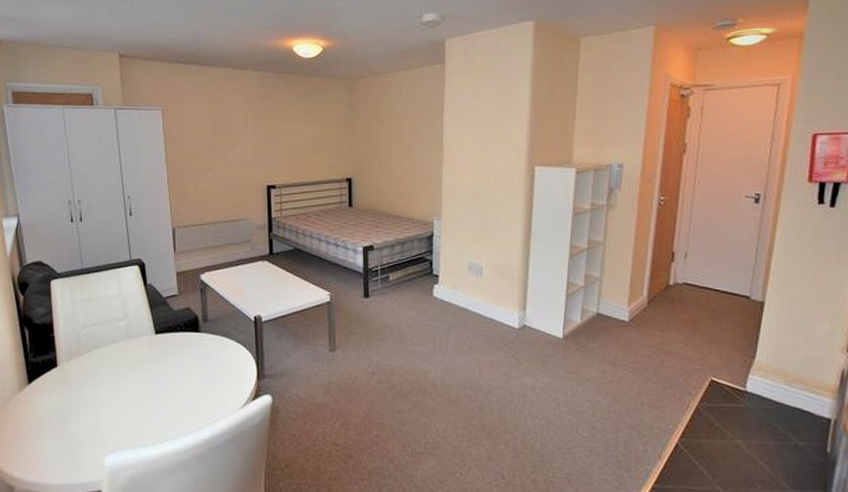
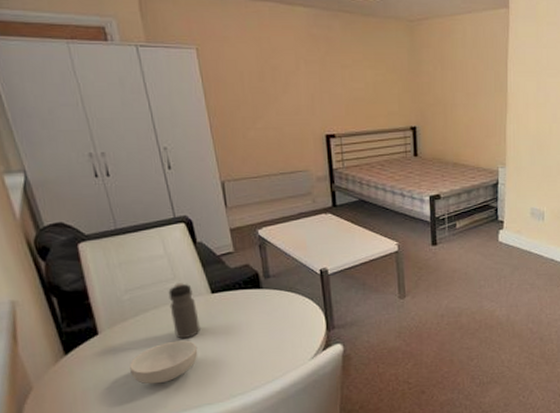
cereal bowl: none [79,378,139,420] -> present [129,340,198,385]
water bottle: none [118,322,144,377] -> present [168,283,202,339]

